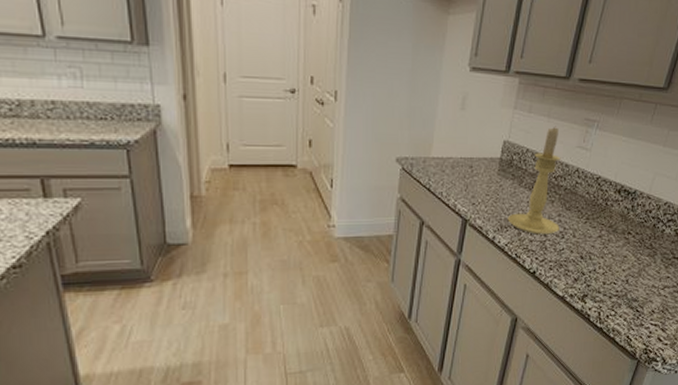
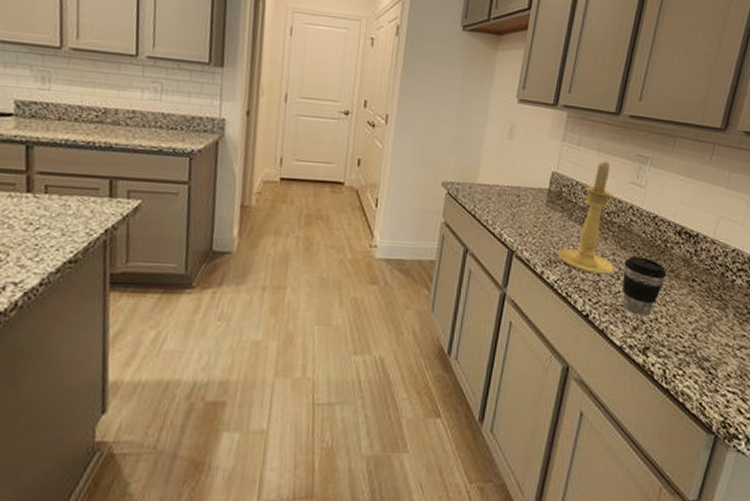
coffee cup: none [566,216,606,268] -> present [622,256,667,315]

